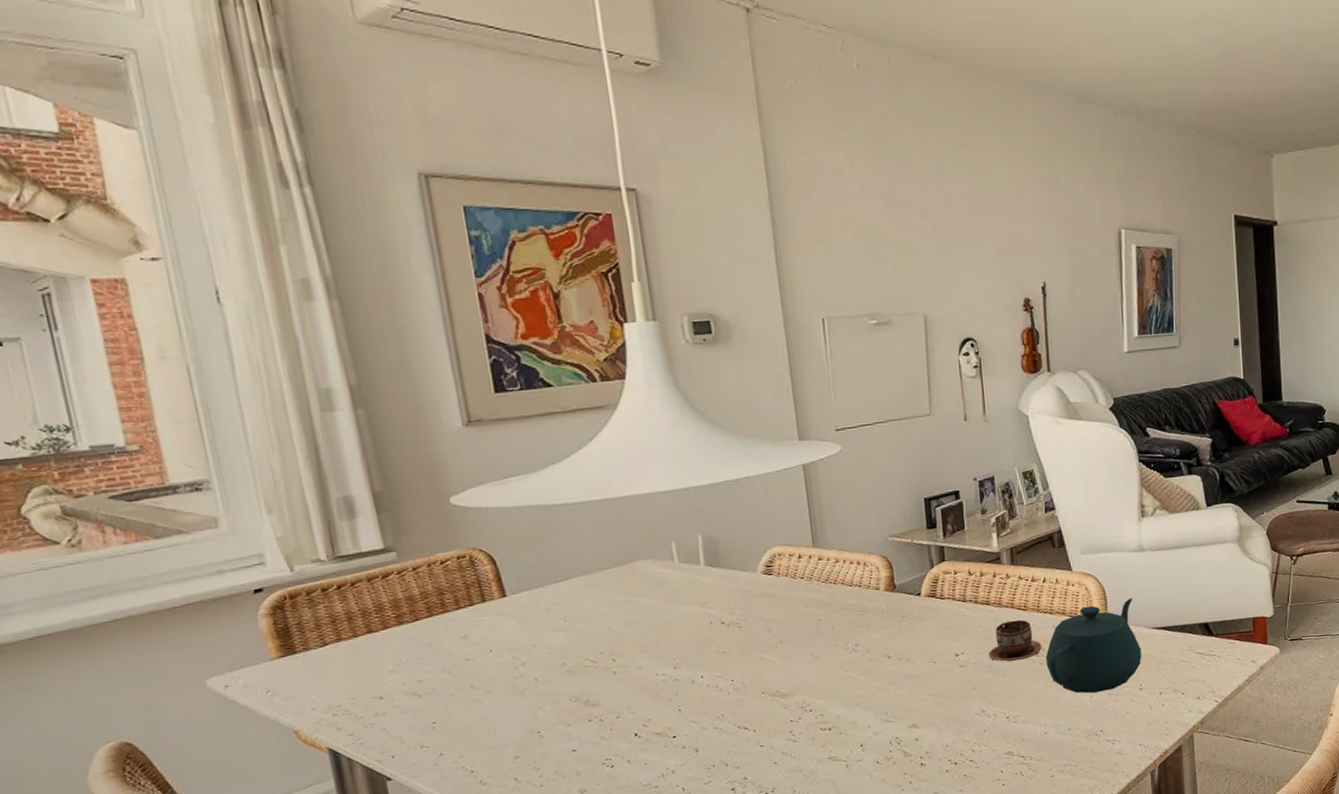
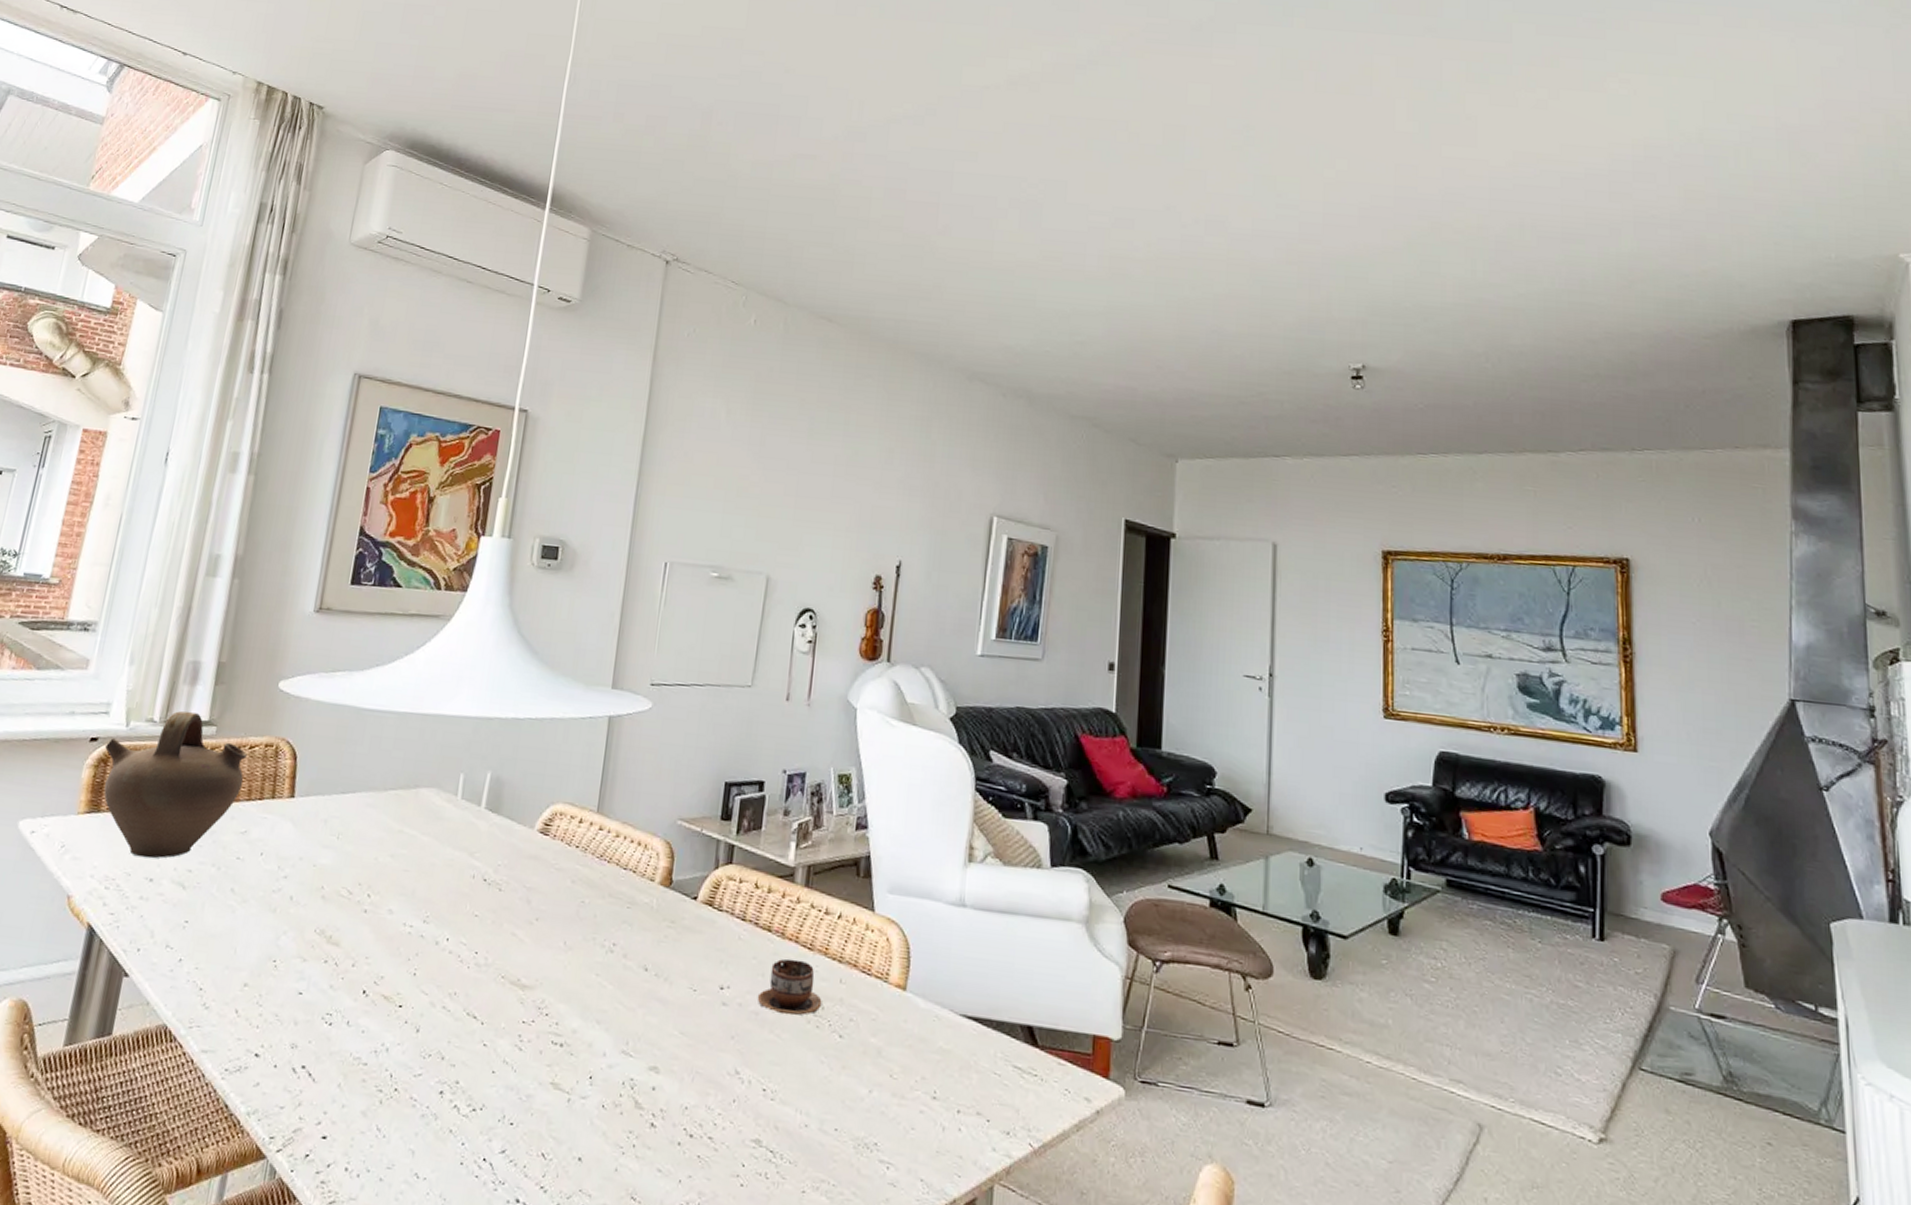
jug: none [275,543,446,682] -> present [103,711,247,859]
teapot: present [1045,598,1142,693] -> none [822,963,943,1089]

